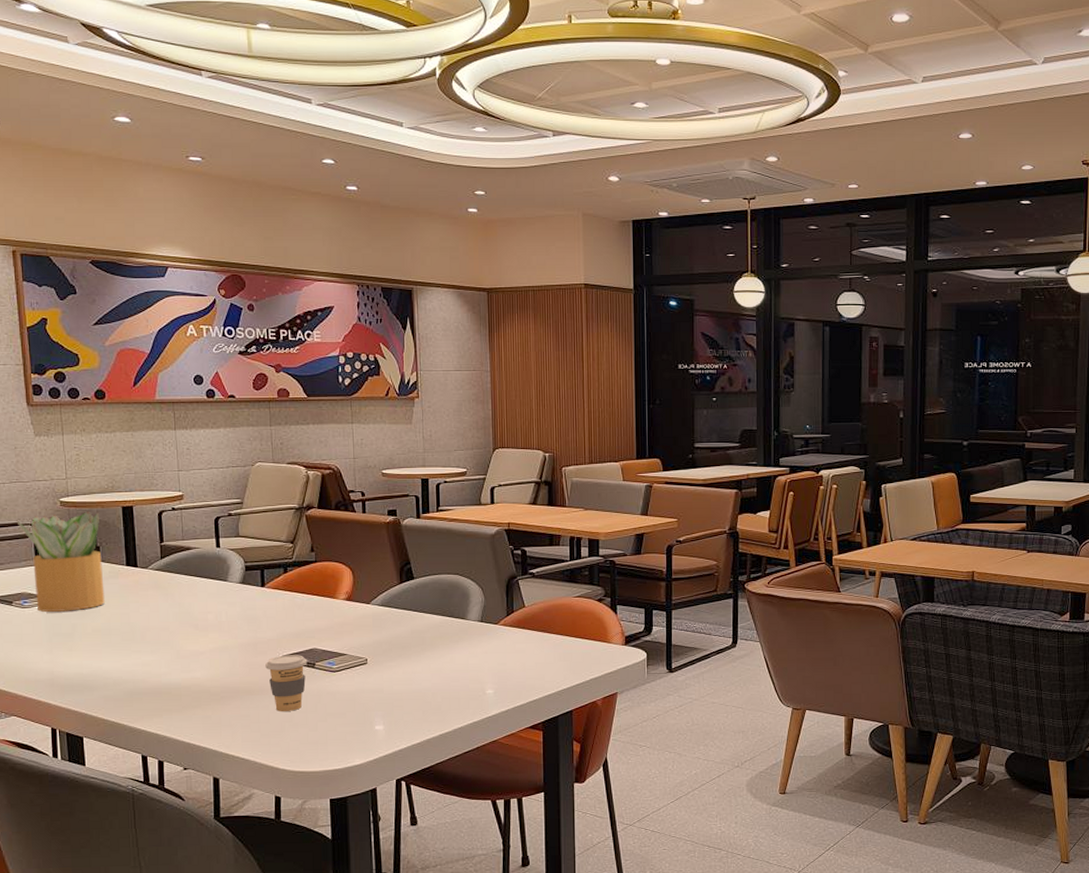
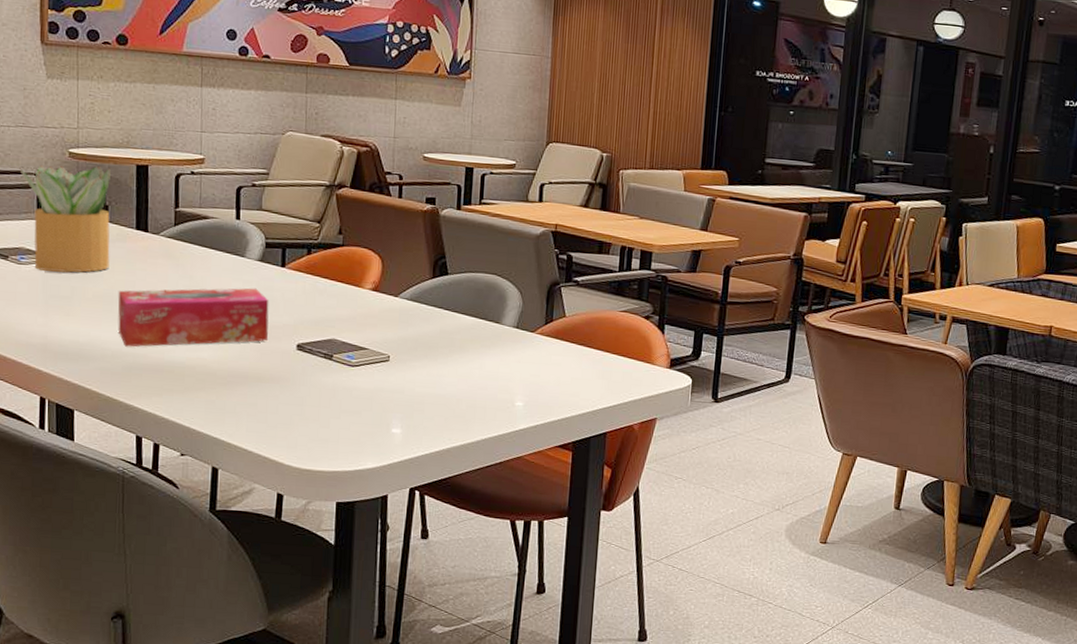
tissue box: none [114,609,254,674] -> present [118,288,269,347]
coffee cup: present [265,655,307,711] -> none [278,343,325,404]

